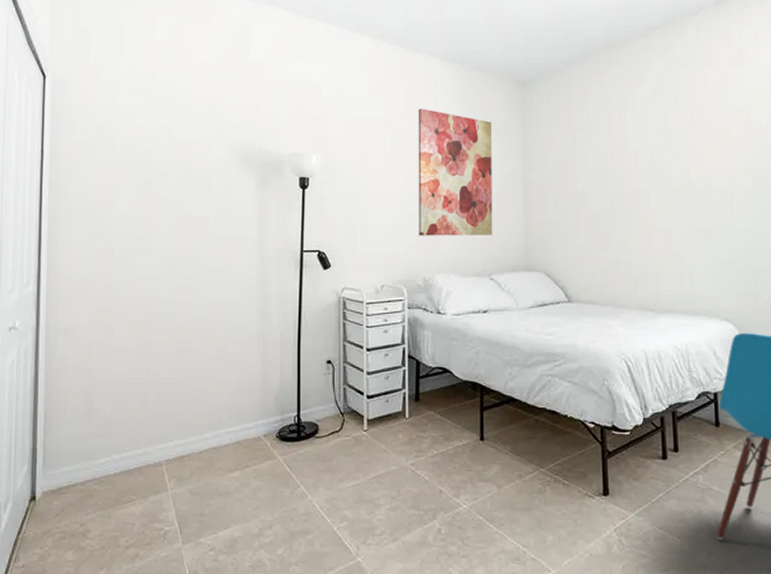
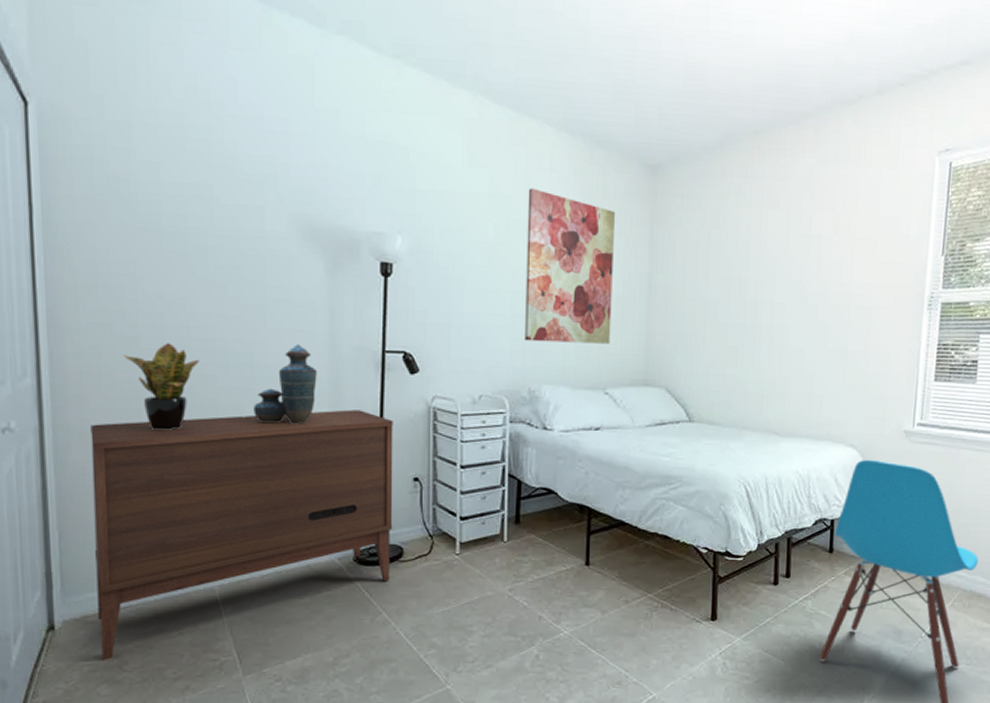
dresser: none [70,302,310,528] -> present [90,409,393,660]
potted plant: none [101,253,157,326] -> present [123,343,199,431]
decorative jar: none [198,249,248,317] -> present [254,344,317,425]

